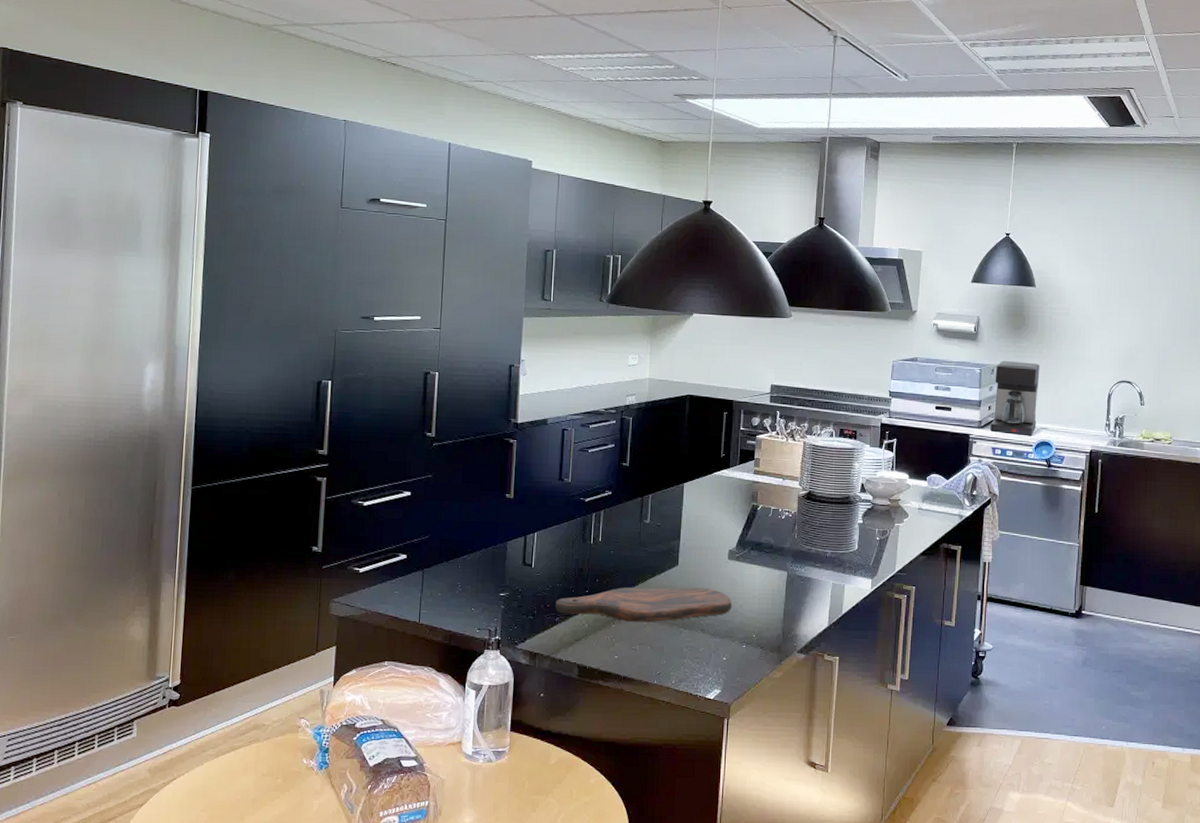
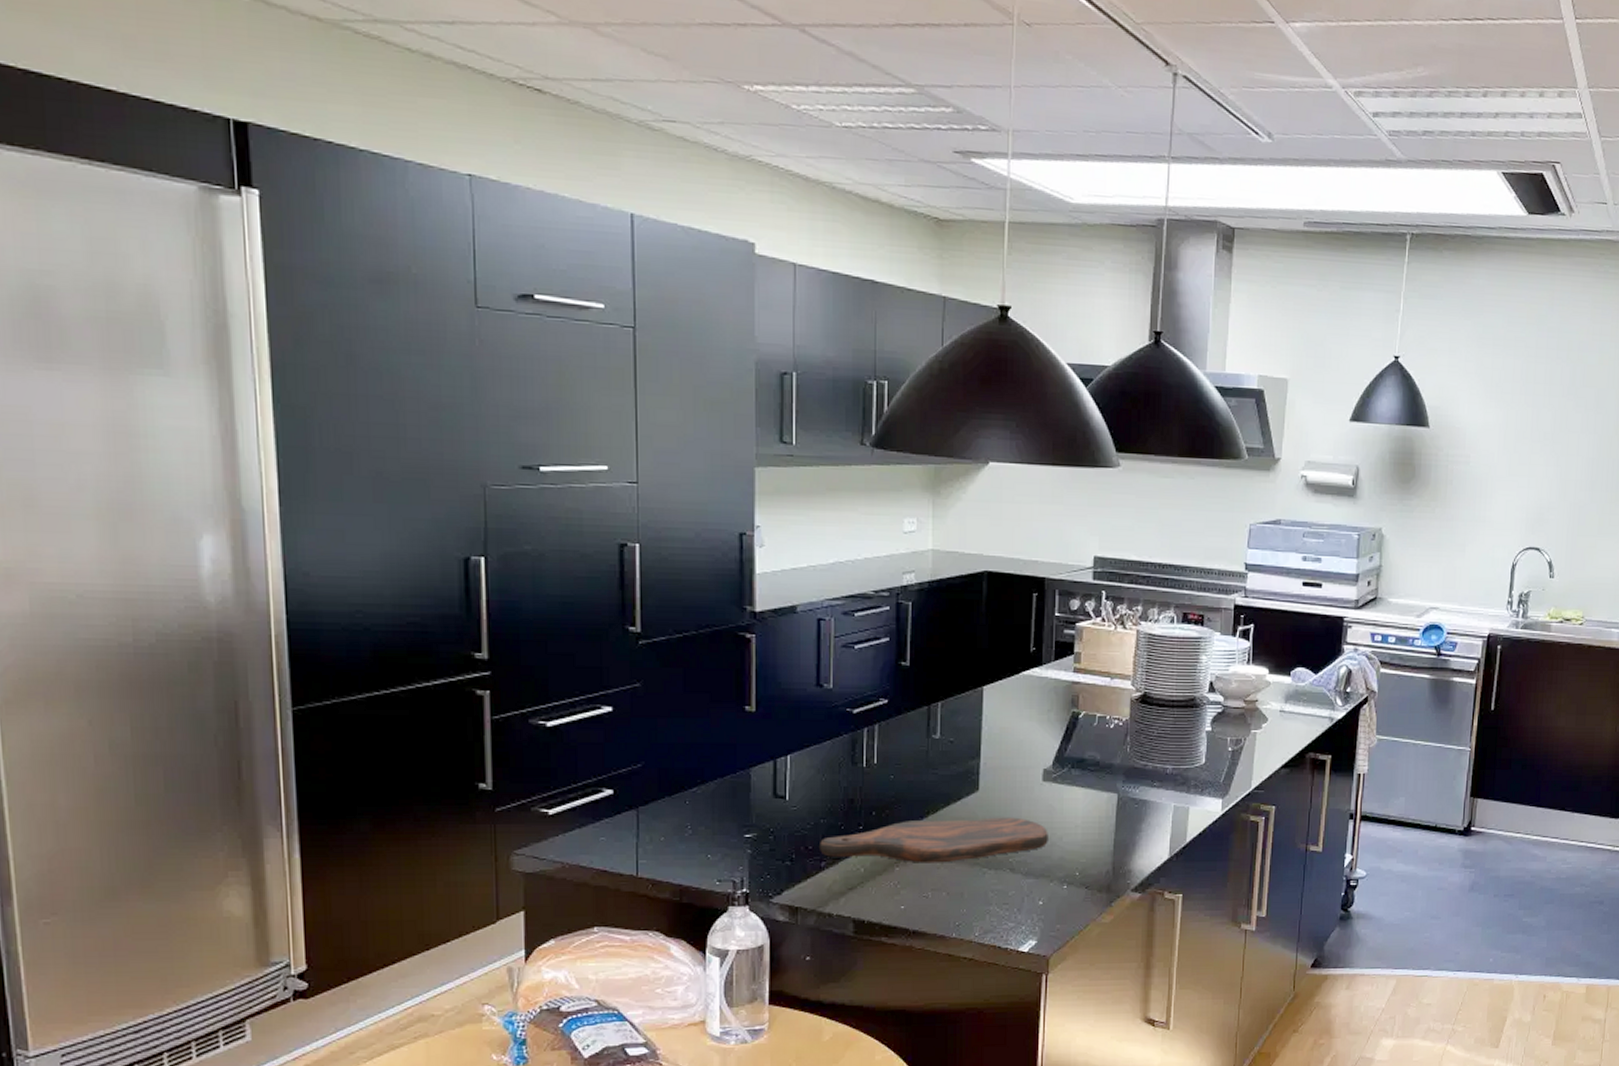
coffee maker: present [990,361,1040,437] -> none [1369,523,1432,618]

